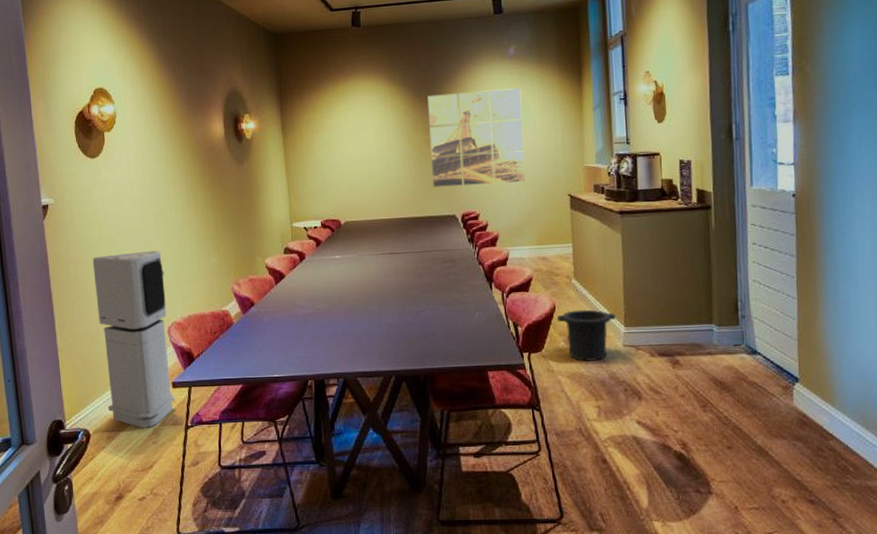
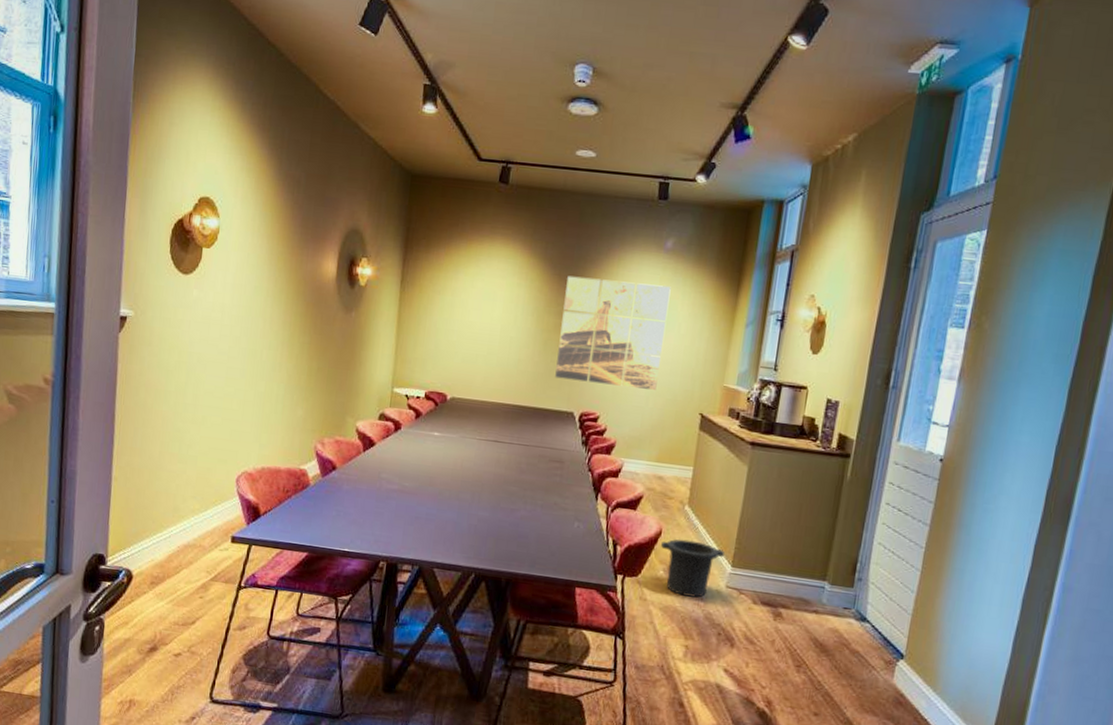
air purifier: present [92,250,175,428] -> none [156,384,244,581]

